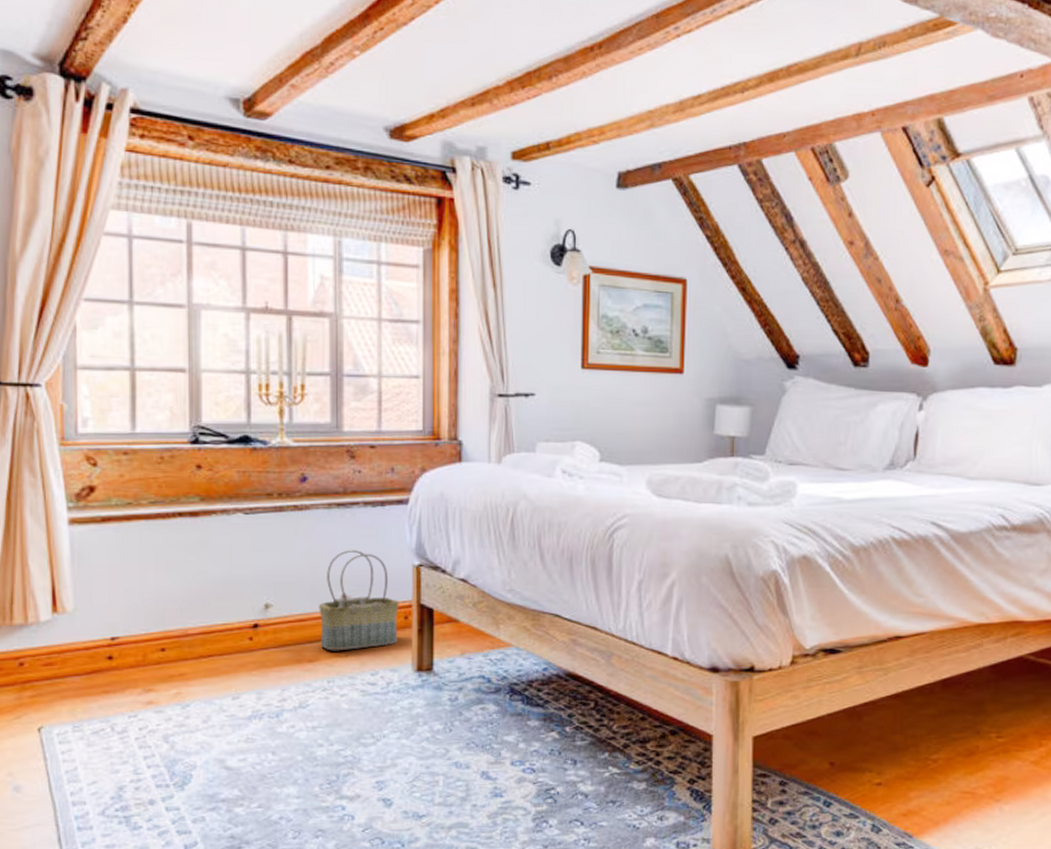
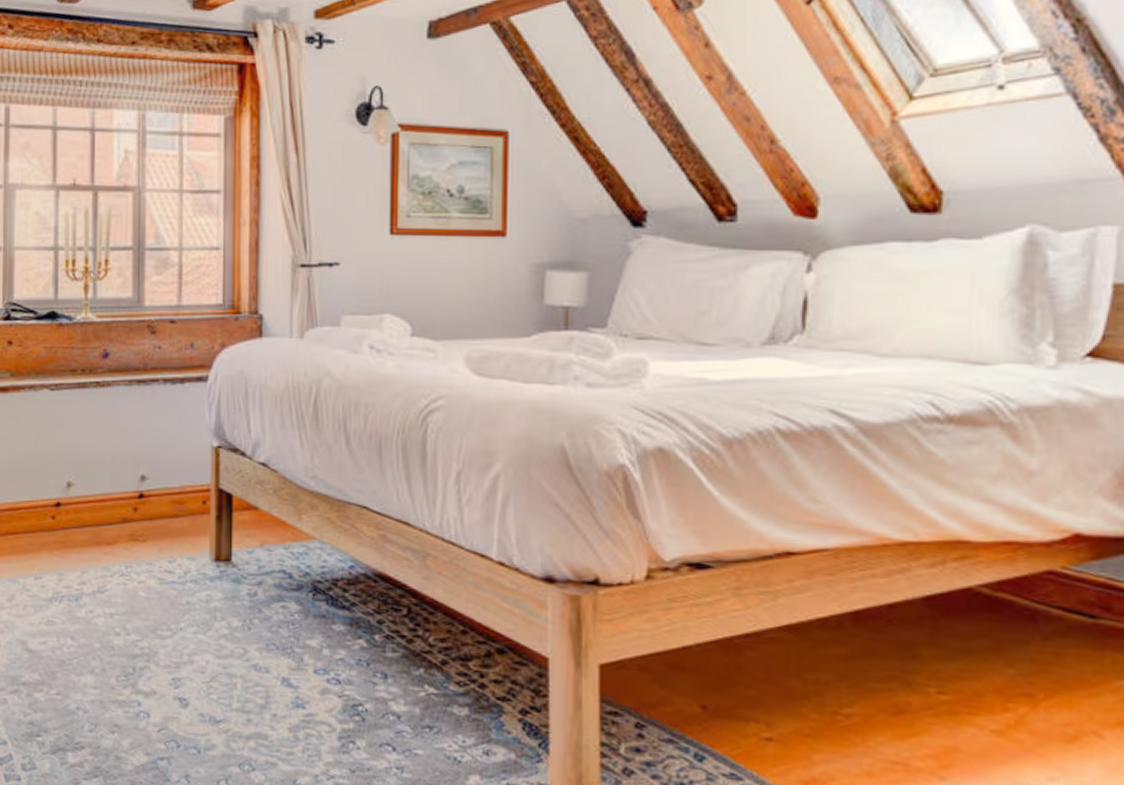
basket: present [319,550,399,651] -> none [118,429,198,535]

